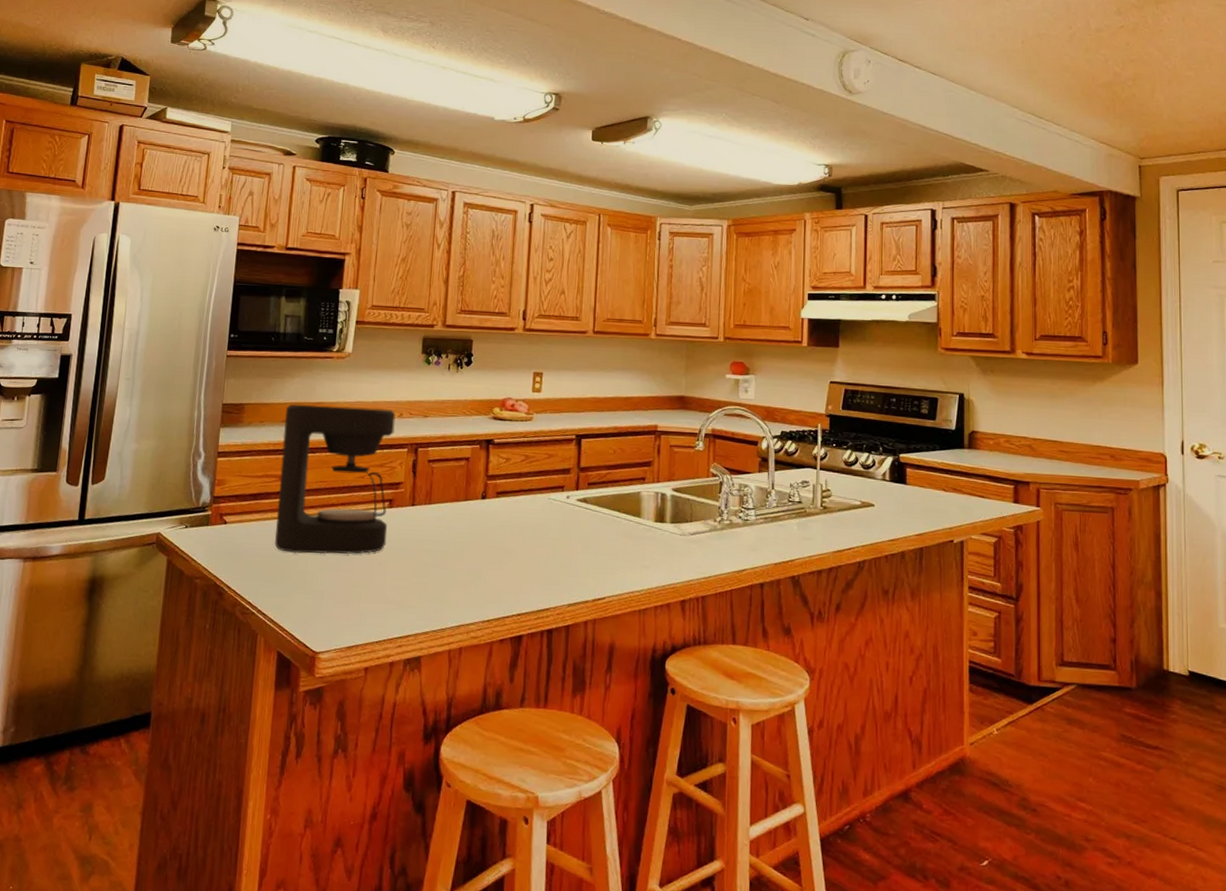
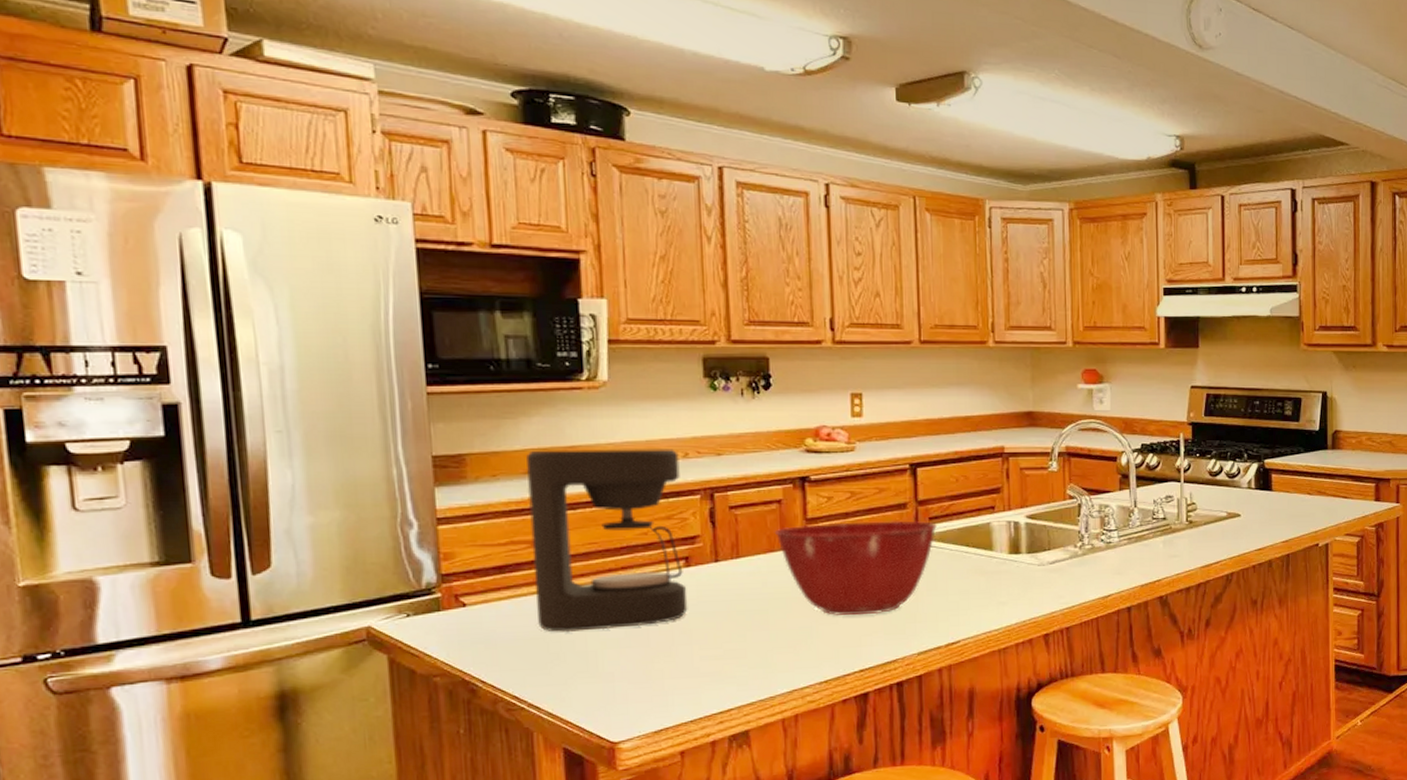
mixing bowl: none [461,480,594,565] -> present [774,520,937,616]

